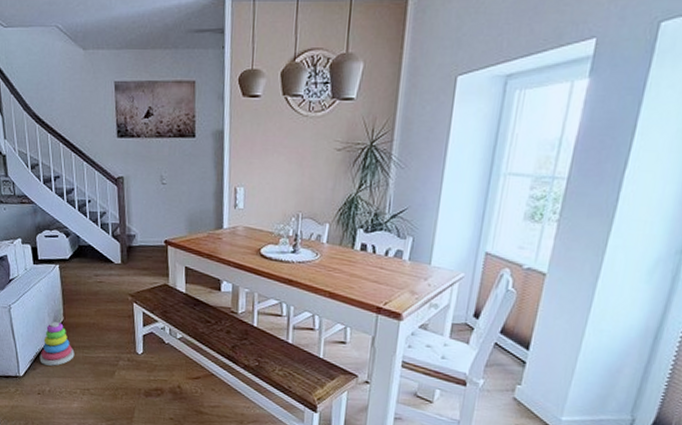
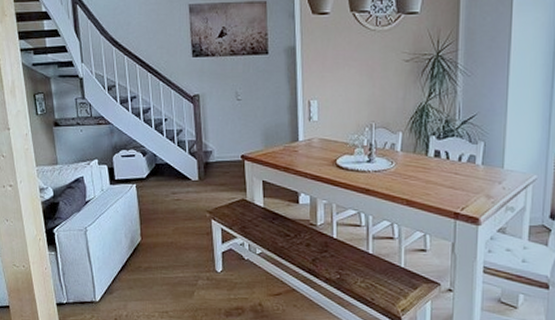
stacking toy: present [39,321,75,366] -> none [116,242,152,289]

